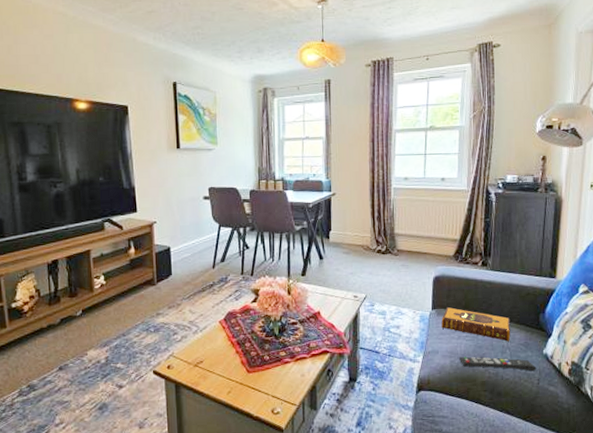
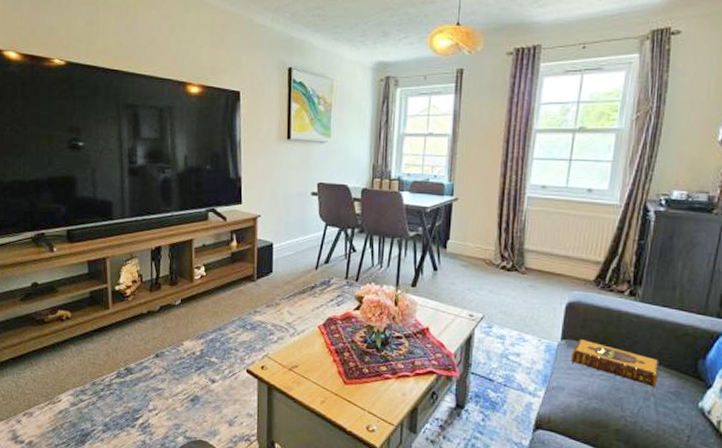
remote control: present [458,356,537,371] -> none [588,397,688,426]

